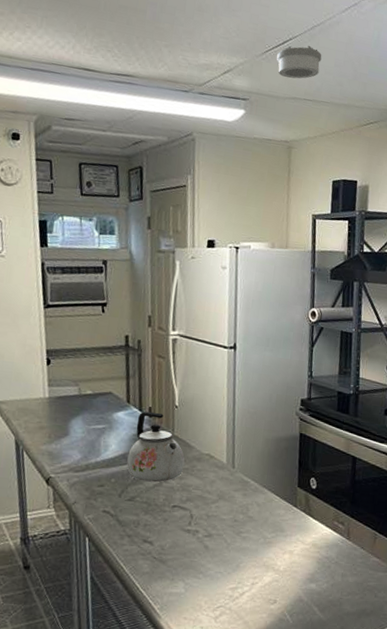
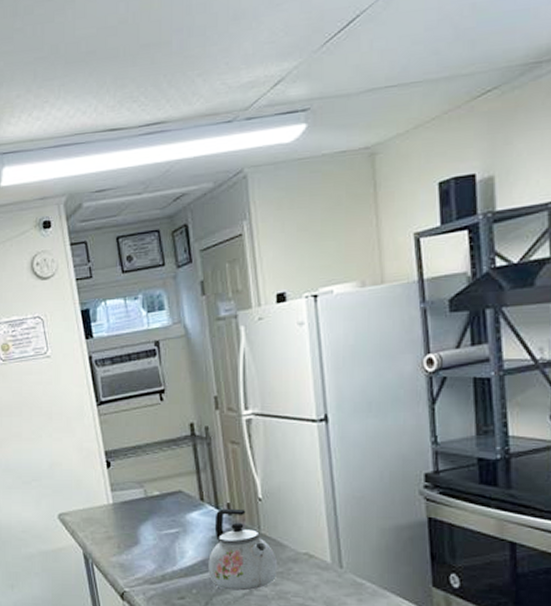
smoke detector: present [277,45,322,79] -> none [342,15,405,67]

